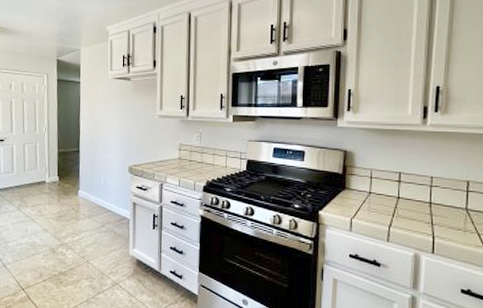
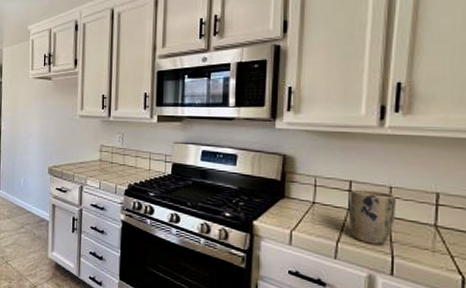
plant pot: none [398,179,435,228] -> present [348,189,395,245]

